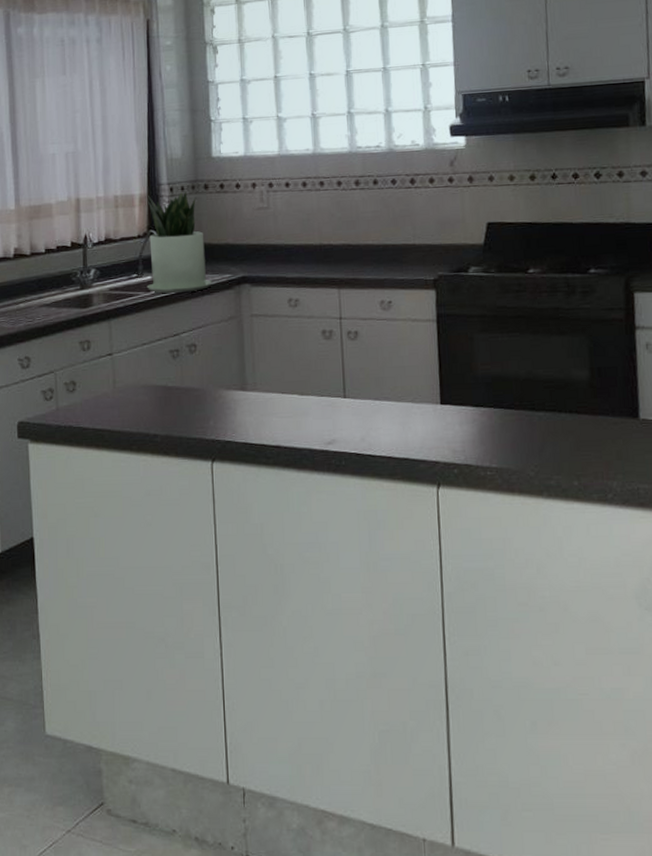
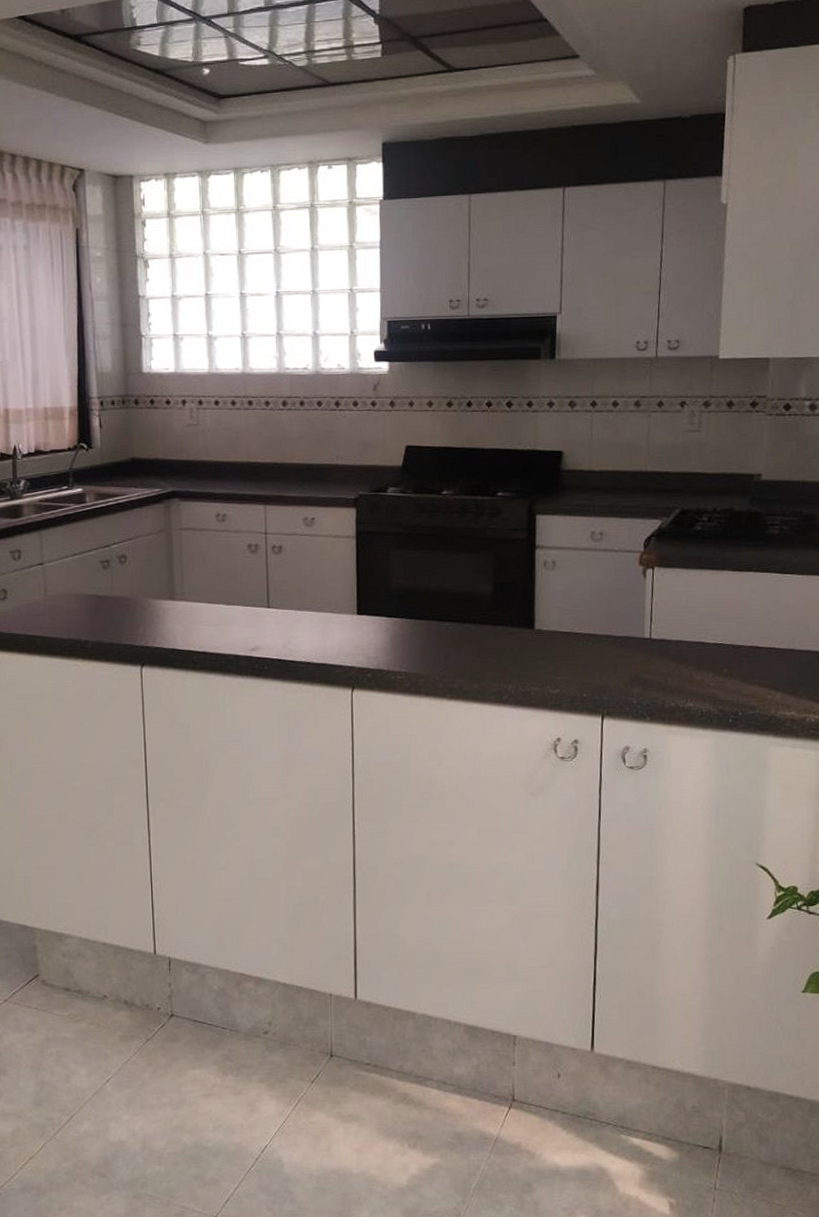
planter: present [146,192,213,294] -> none [77,406,143,506]

